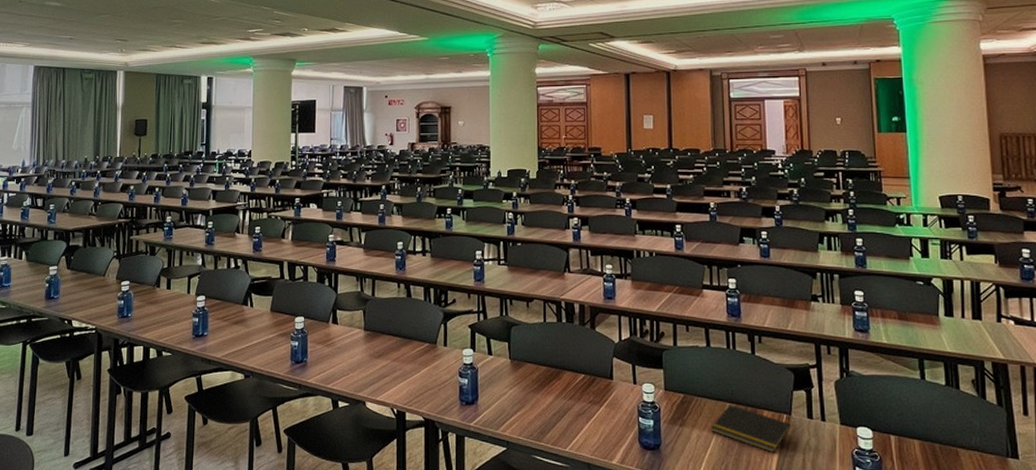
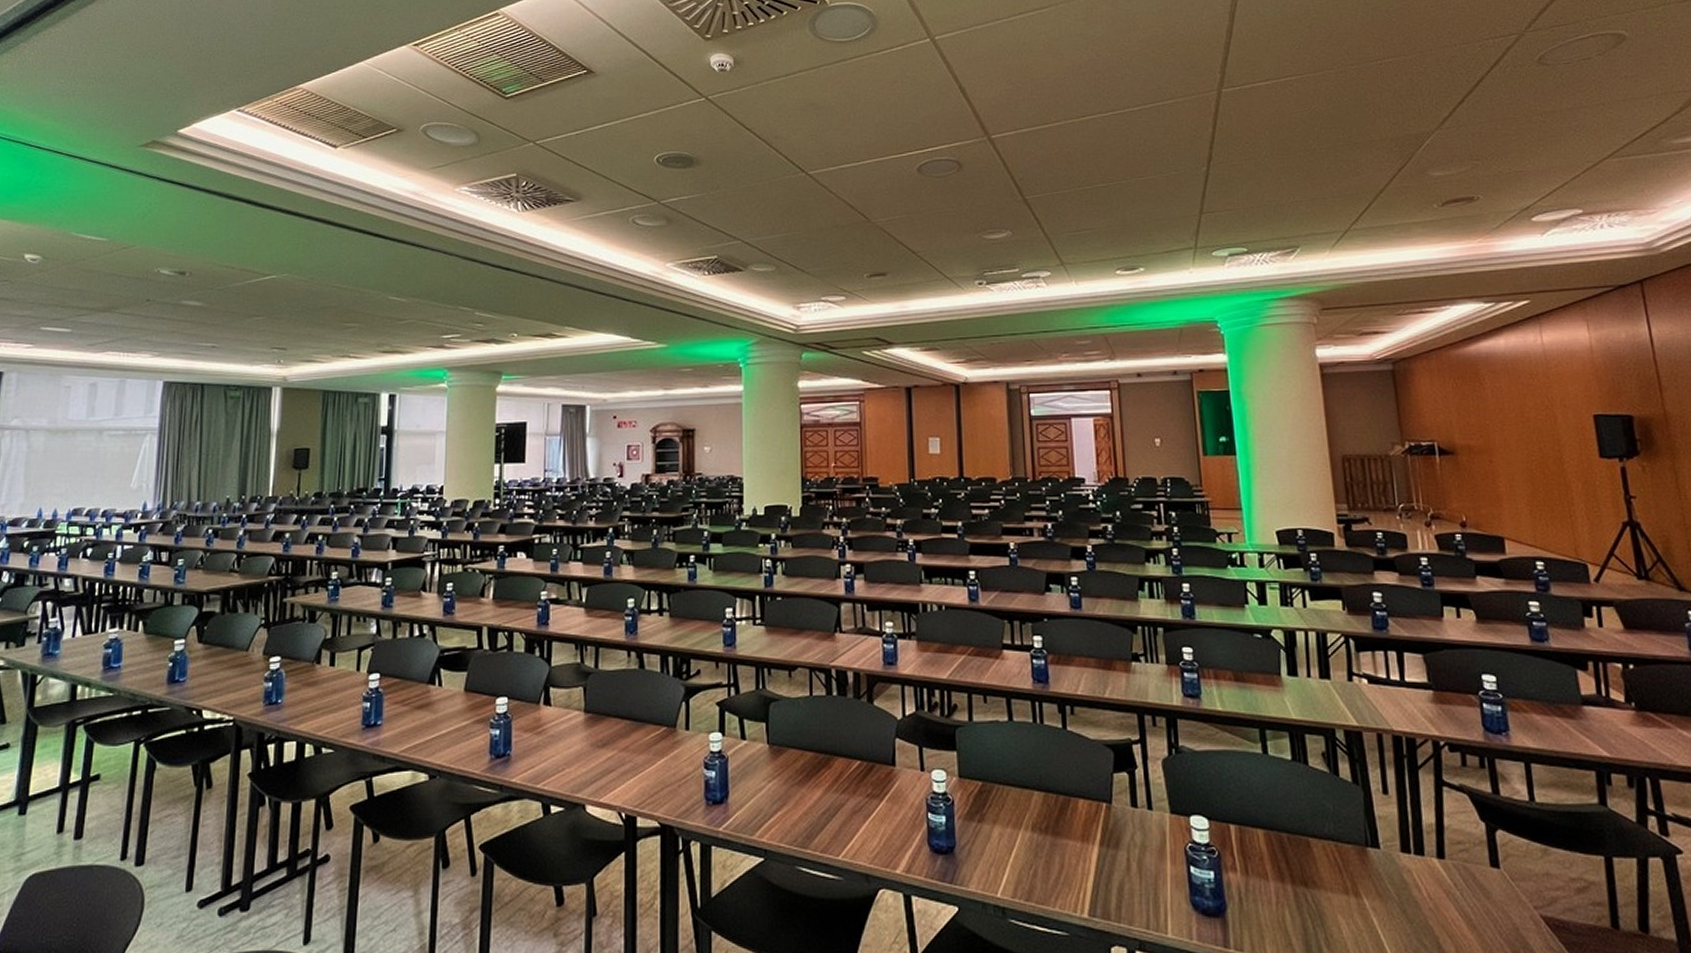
notepad: present [710,405,791,453] -> none [1015,793,1112,853]

